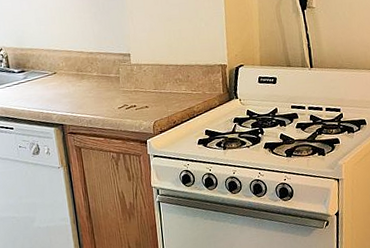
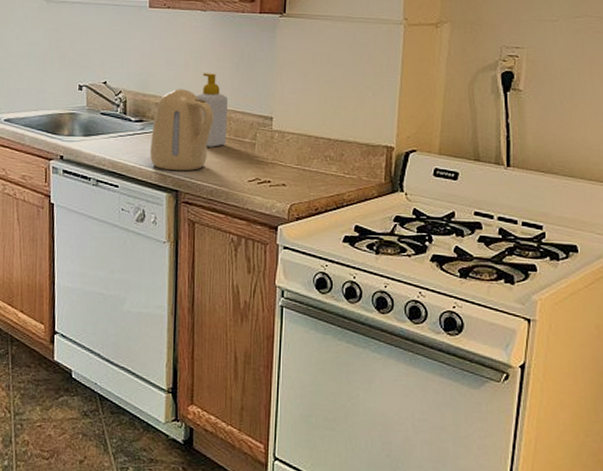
kettle: none [31,40,83,109] -> present [150,89,214,171]
soap bottle: none [65,23,96,86] -> present [196,73,228,147]

